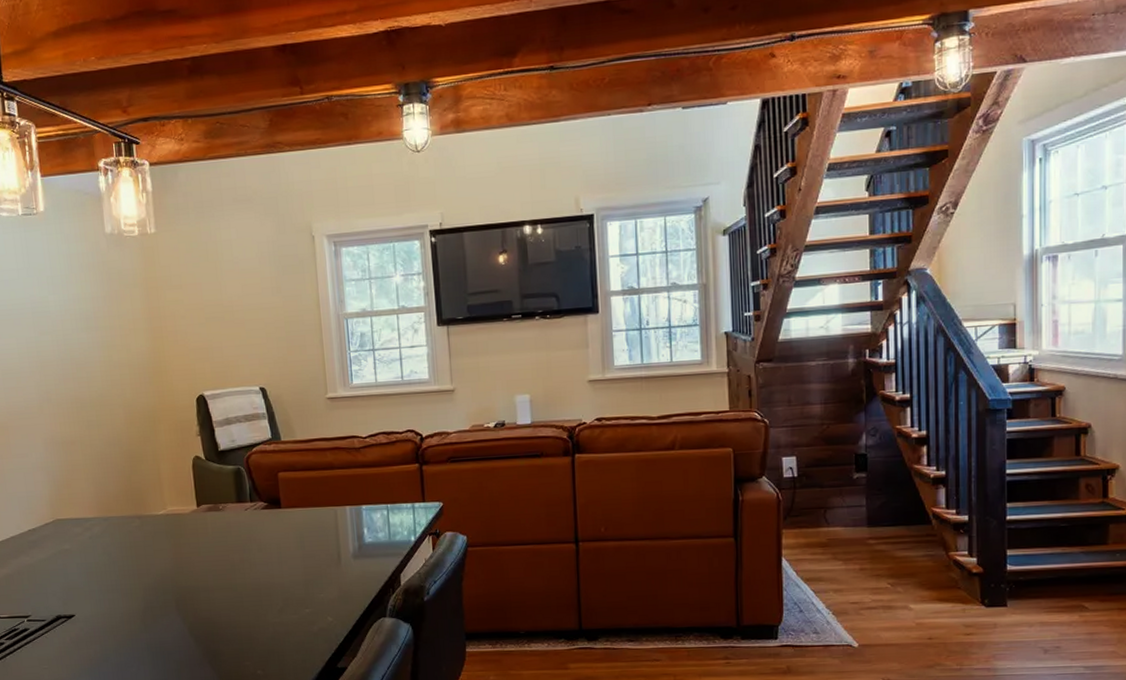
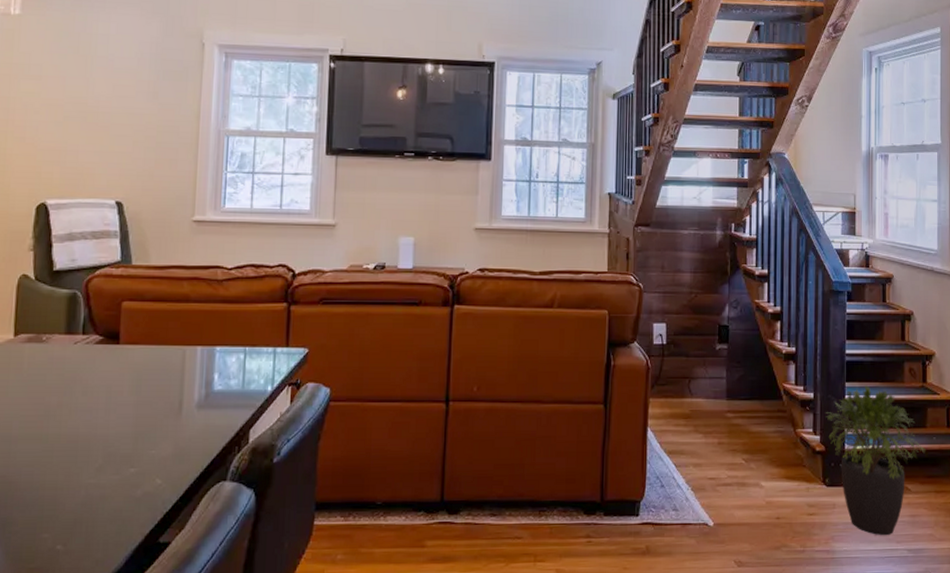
potted plant: none [984,504,1106,653] -> present [826,385,926,535]

